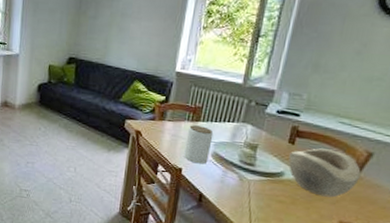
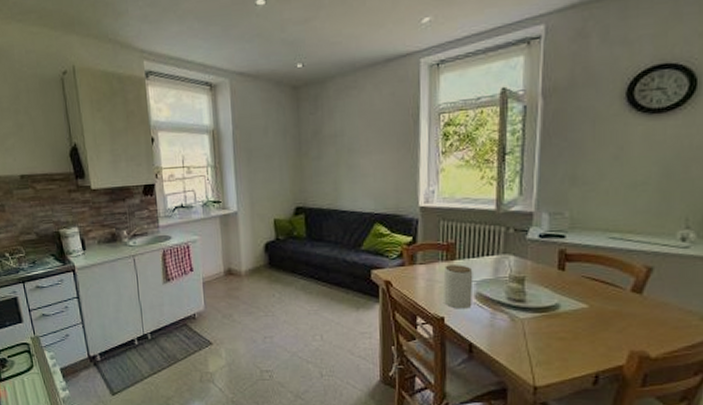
decorative bowl: present [288,148,361,198] -> none [561,270,643,325]

